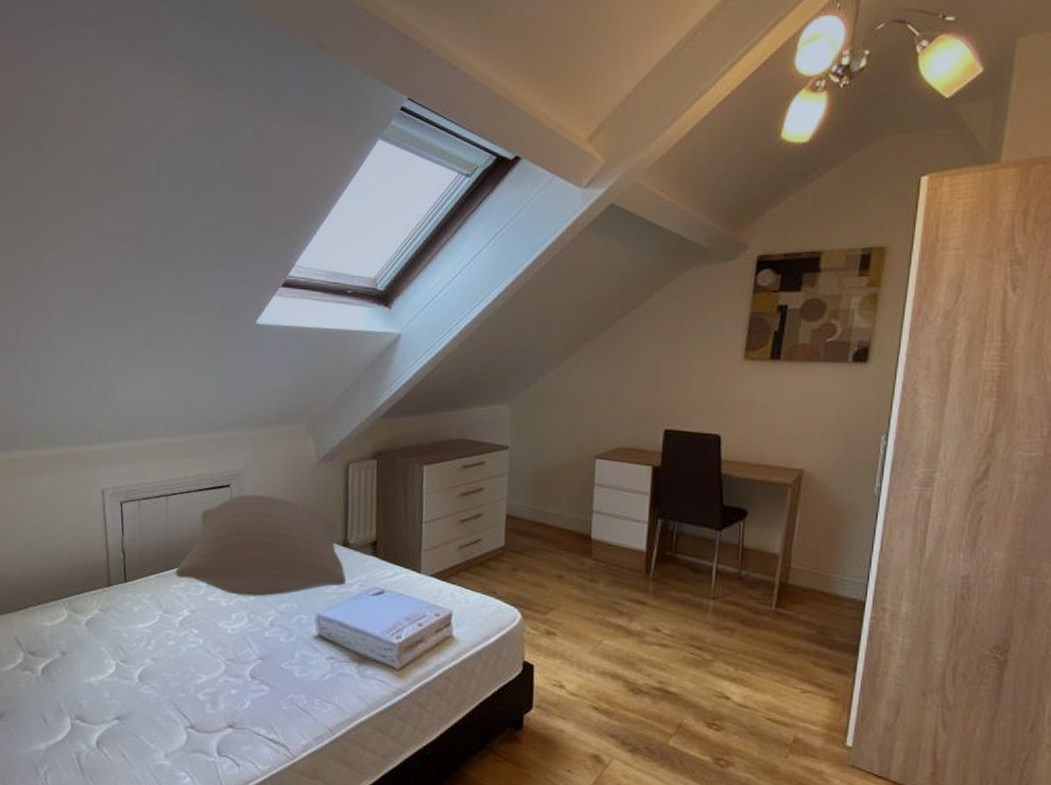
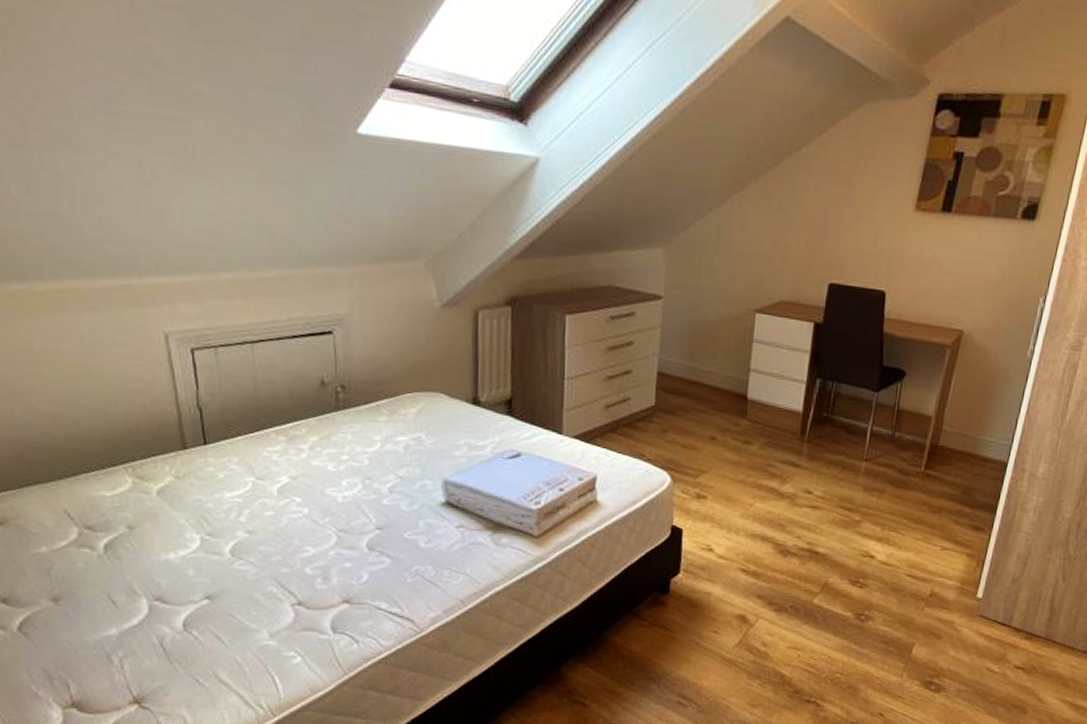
pillow: present [175,494,346,597] -> none [269,343,476,461]

